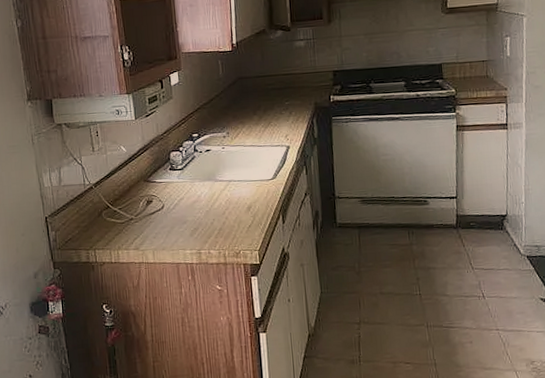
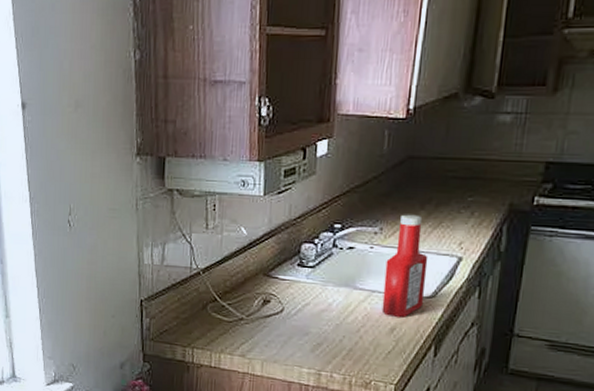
ketchup bottle: none [235,119,268,198] -> present [381,214,429,317]

